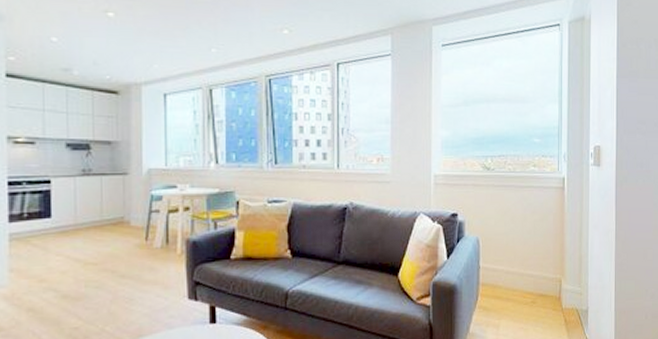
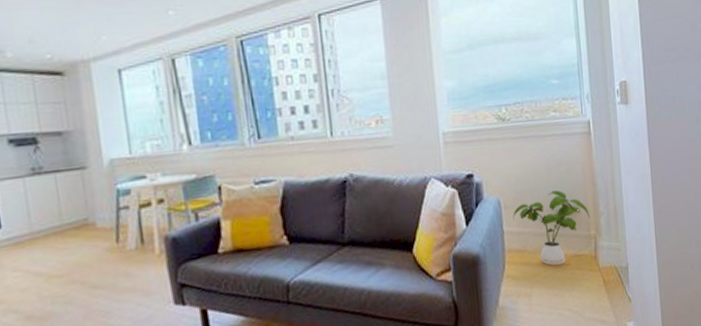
house plant: none [489,236,557,303] -> present [513,190,590,266]

